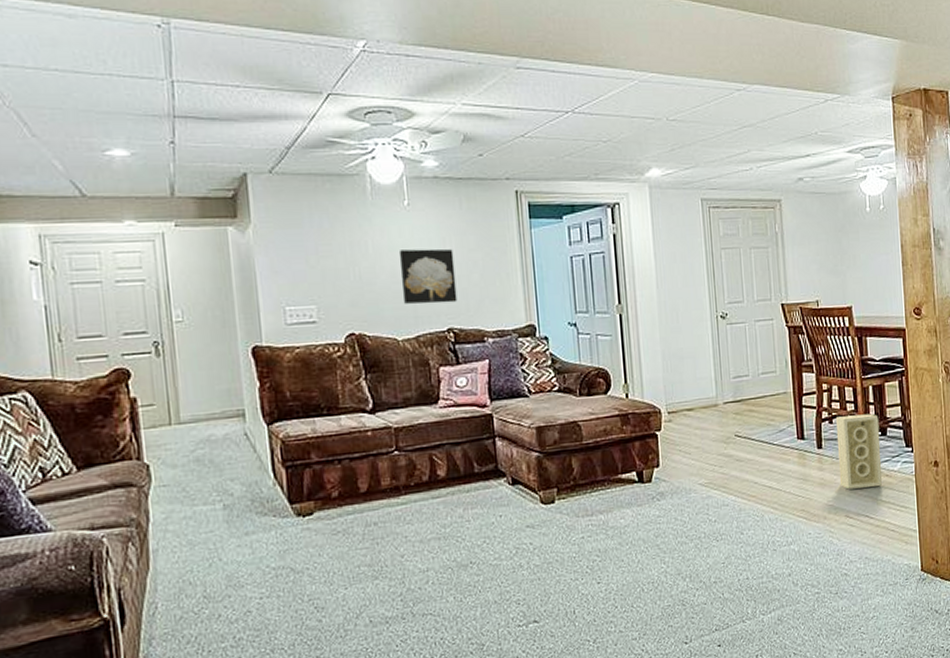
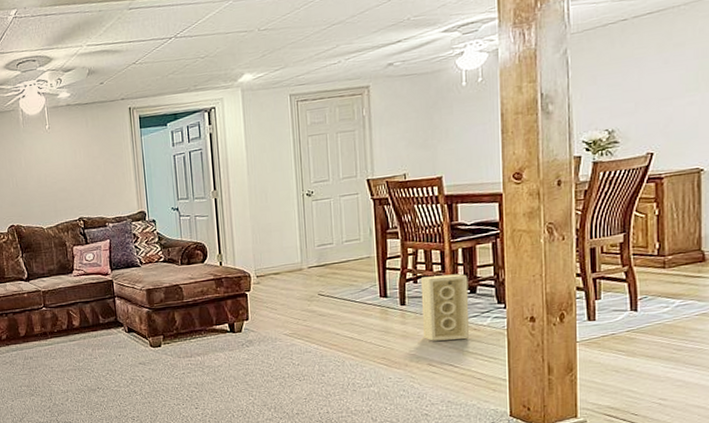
wall art: present [398,248,458,304] -> none [43,158,86,202]

